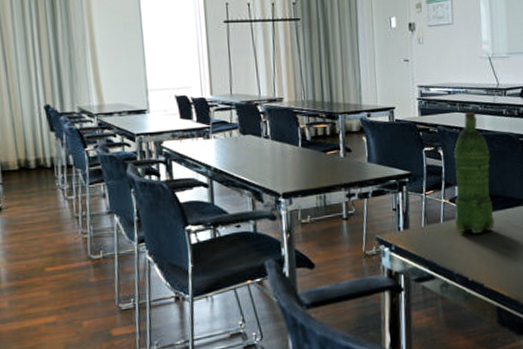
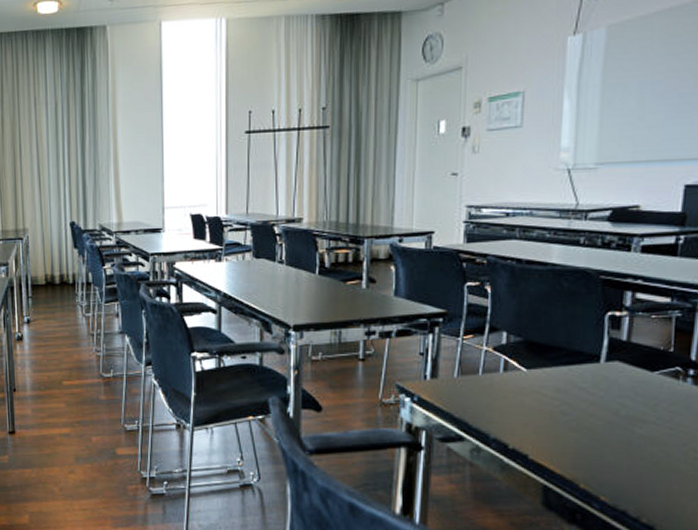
plastic bottle: present [453,112,494,233] -> none [497,239,556,392]

